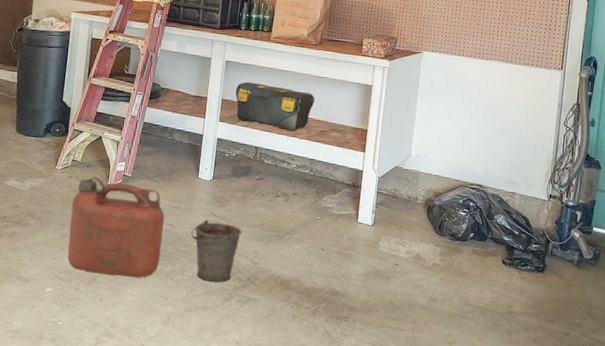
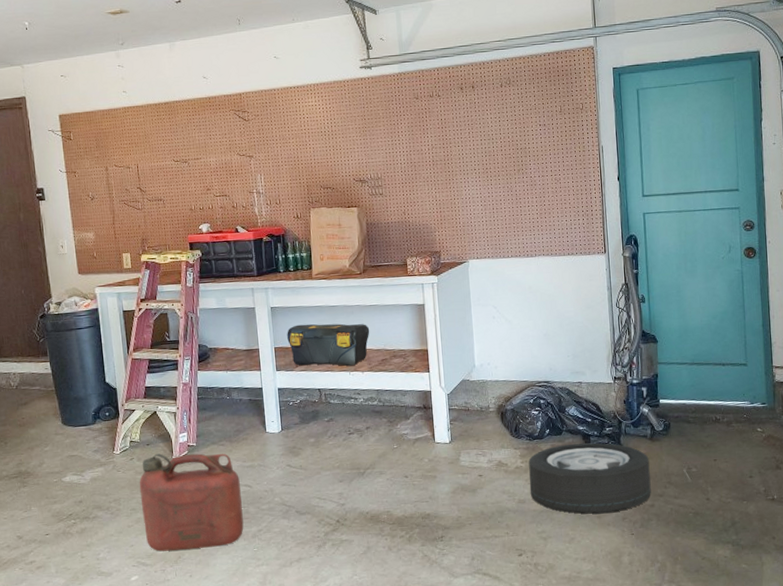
bucket: present [191,220,242,283] -> none [270,472,322,533]
car tire: none [443,251,572,333] -> present [528,443,651,514]

